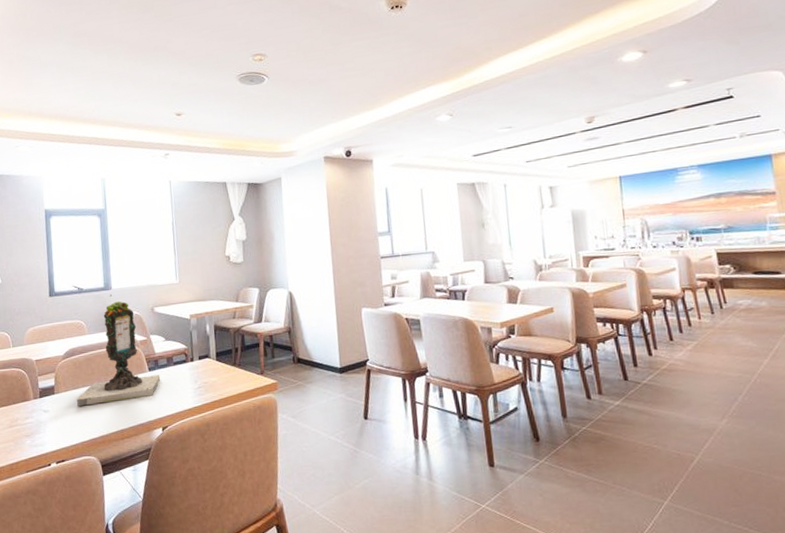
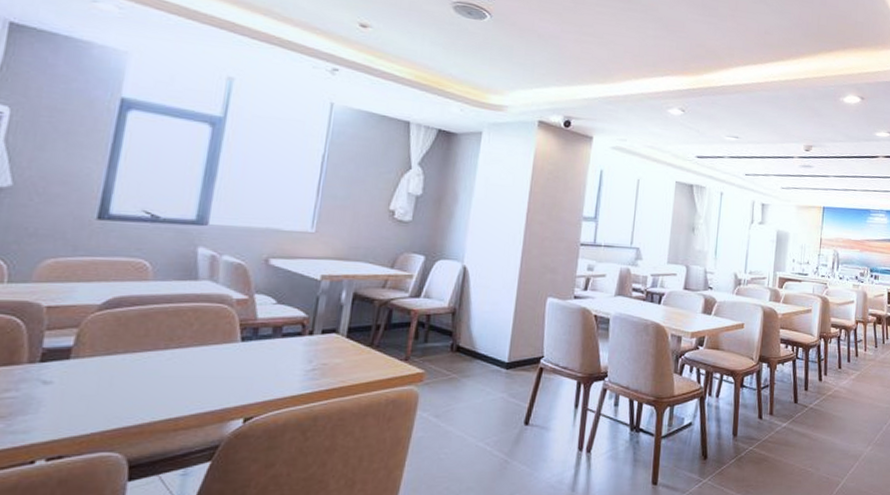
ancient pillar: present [76,294,161,406] -> none [106,232,258,380]

